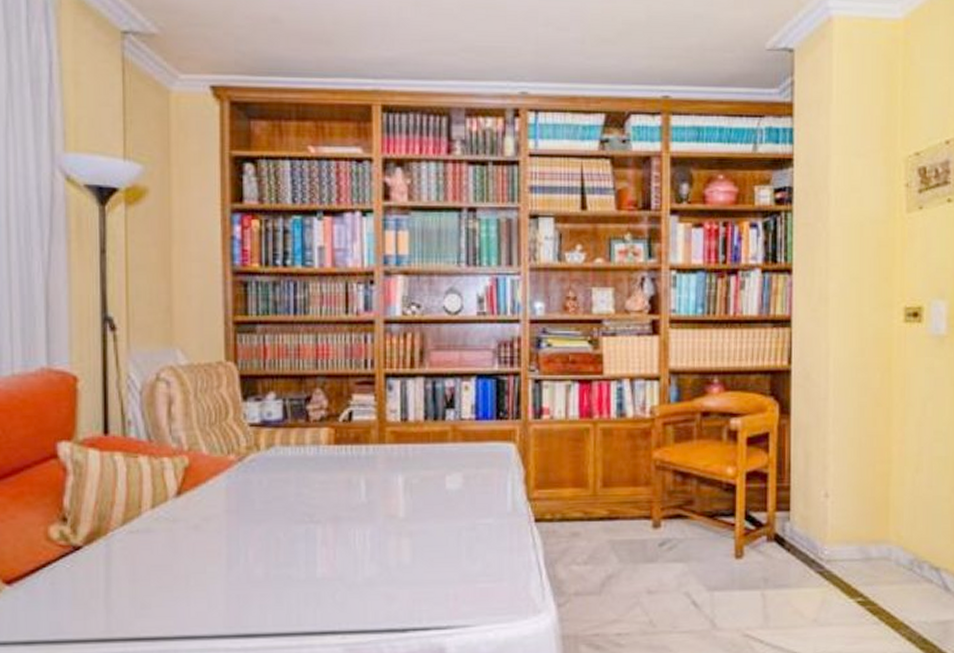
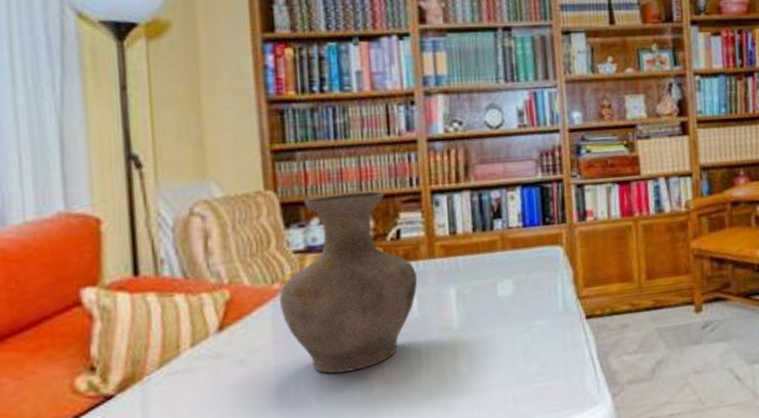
vase: none [234,370,367,550] -> present [280,191,418,374]

